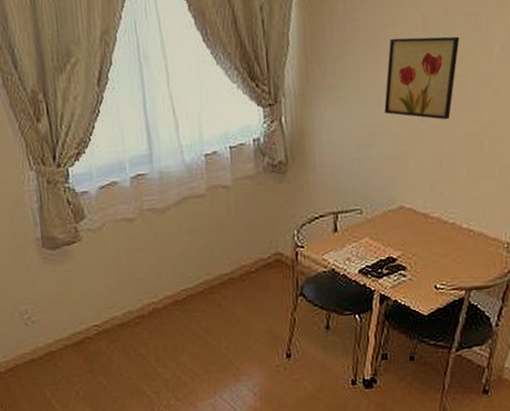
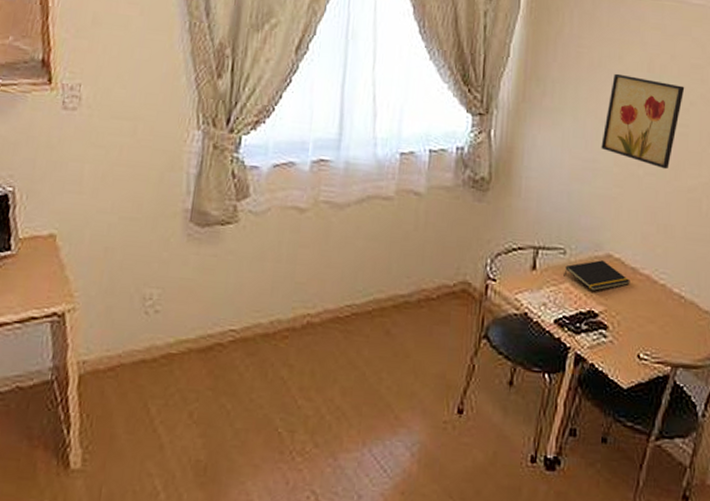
notepad: none [362,212,423,240] -> present [563,260,630,291]

